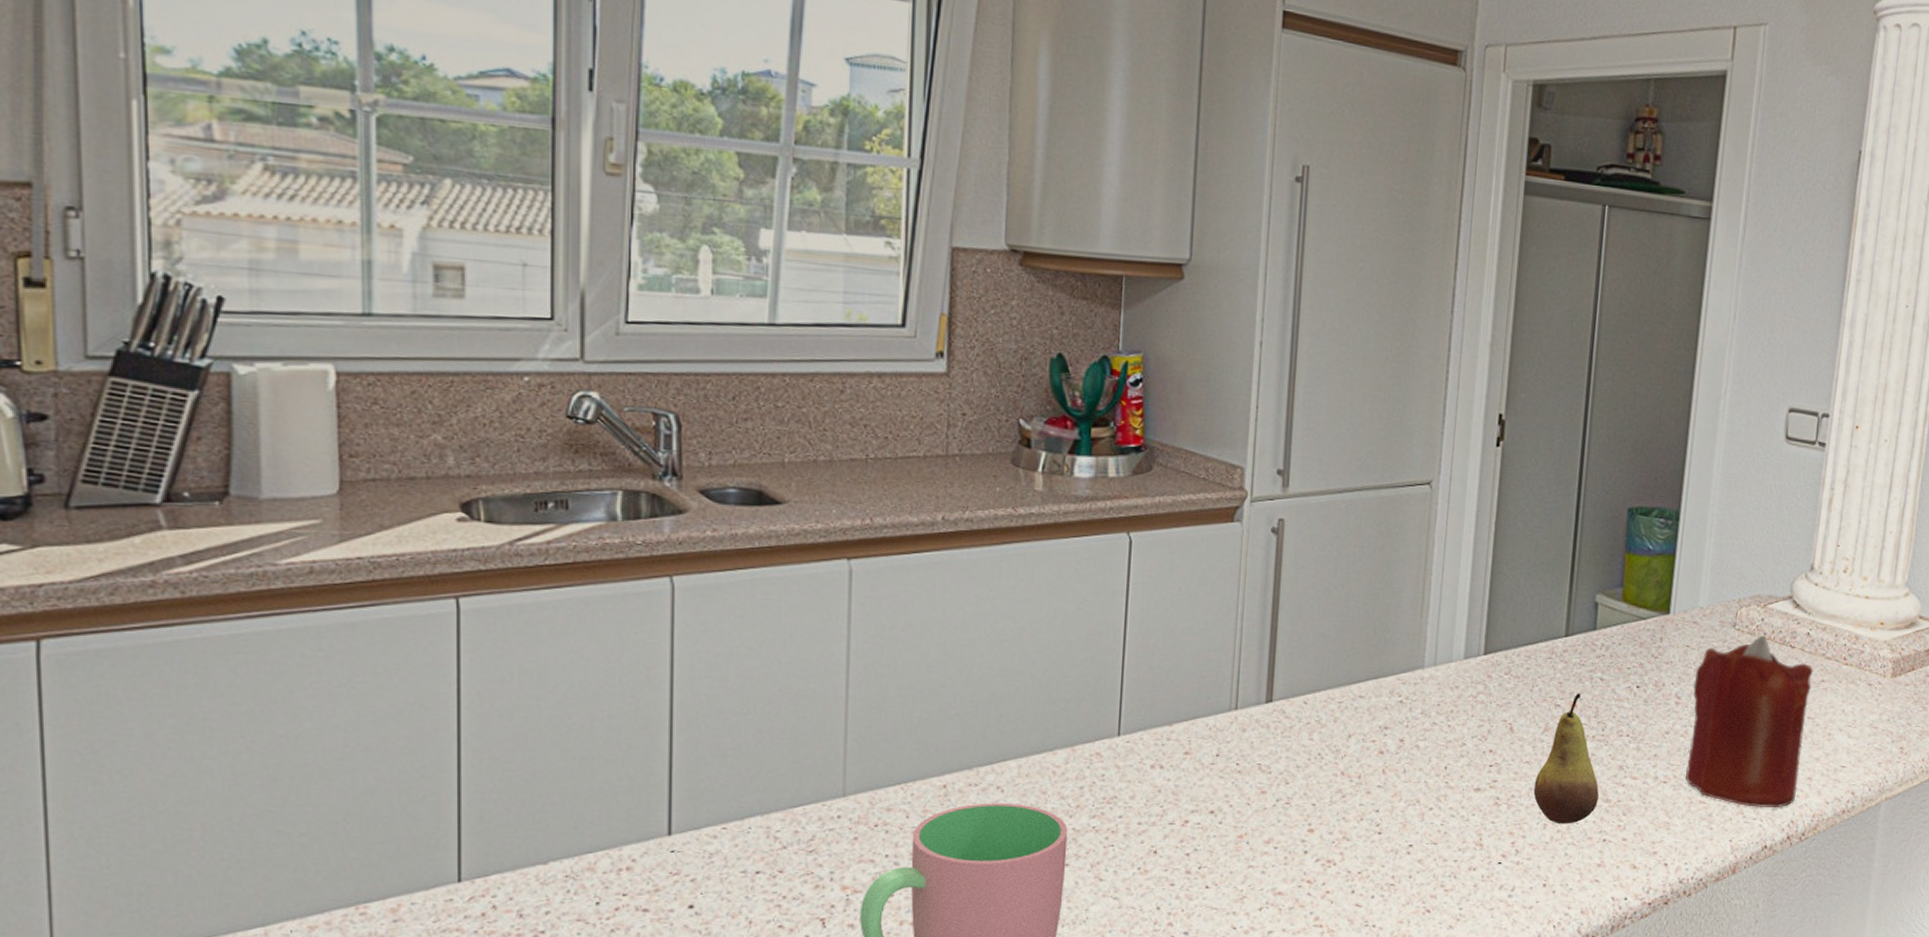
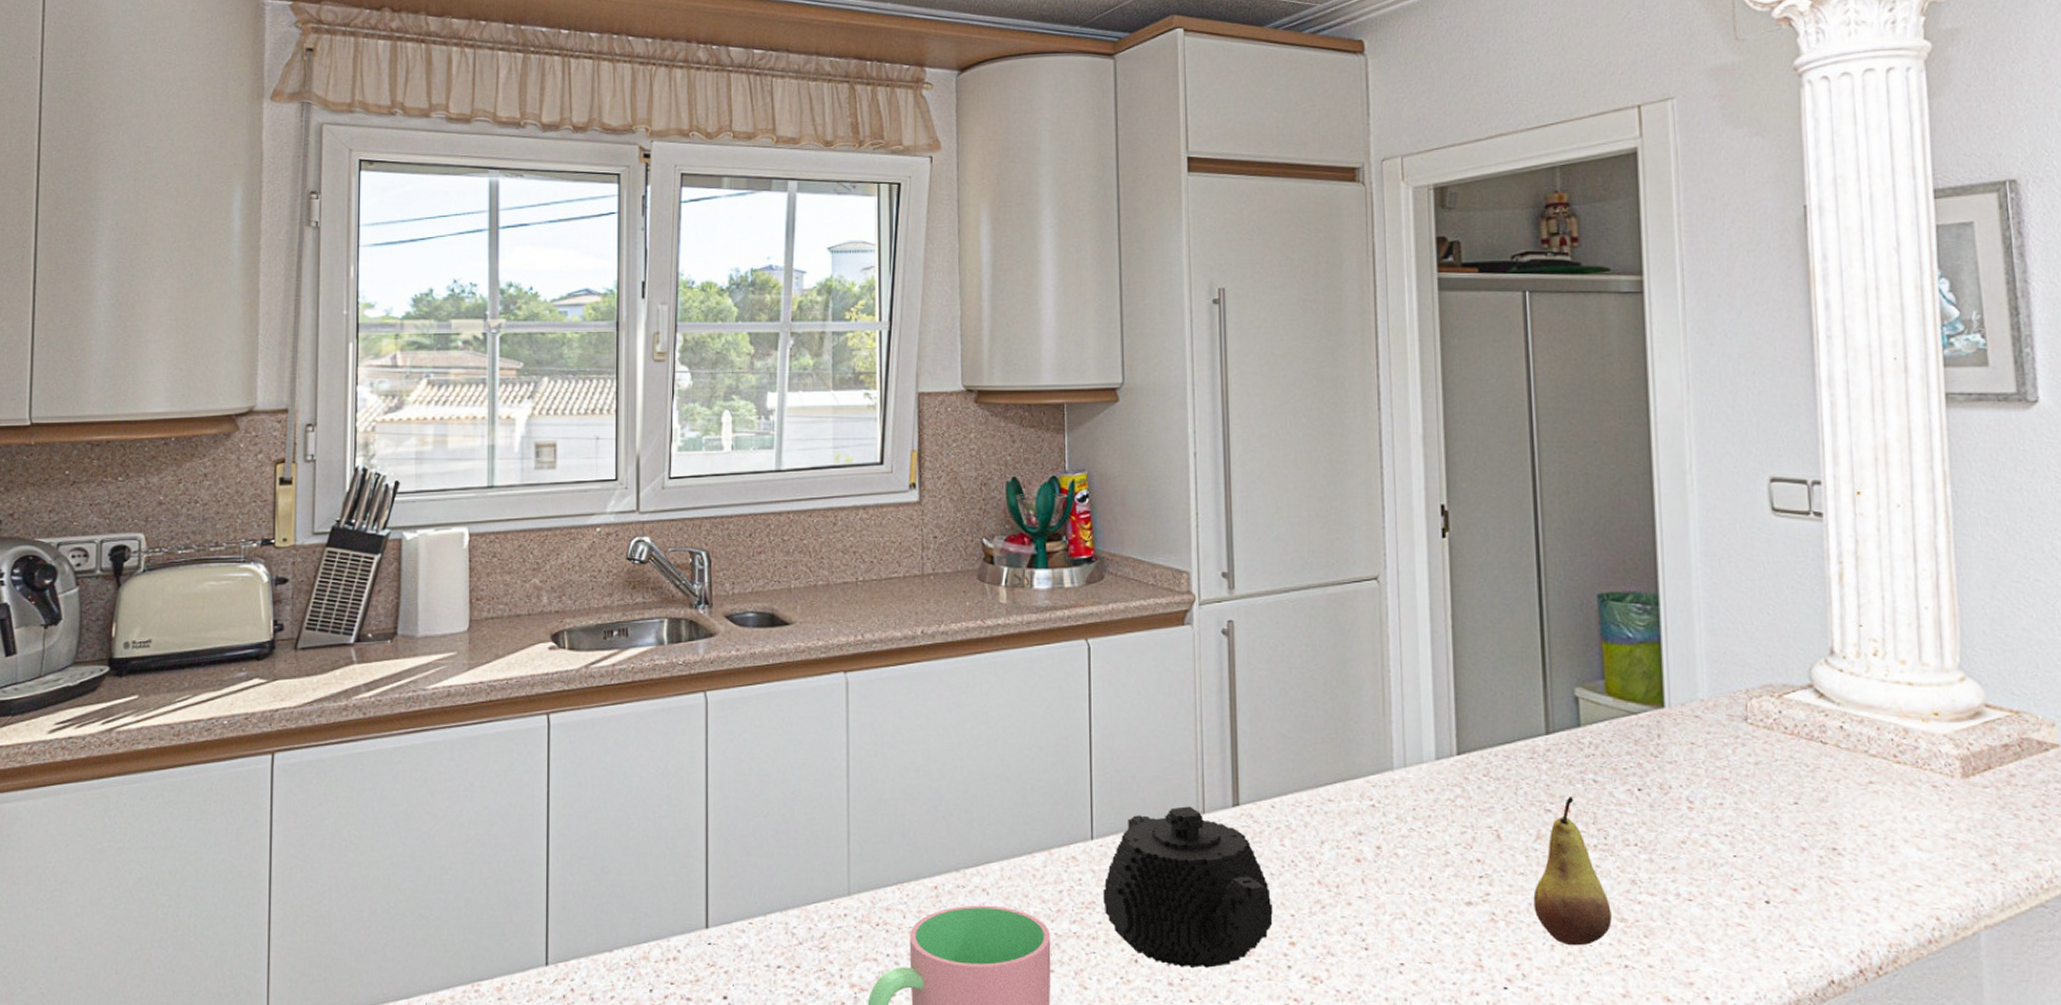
teapot: none [1126,703,1296,856] -> present [1103,806,1273,968]
candle: present [1685,635,1813,808] -> none [1707,729,1862,935]

